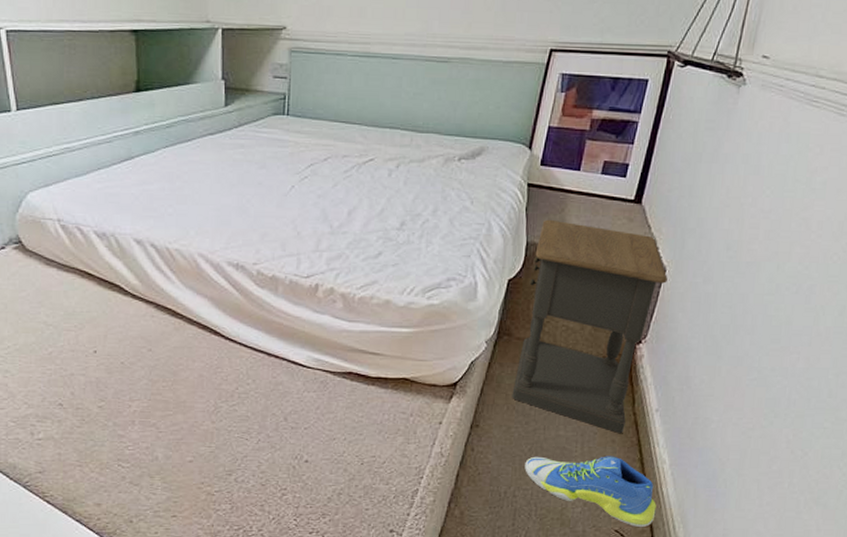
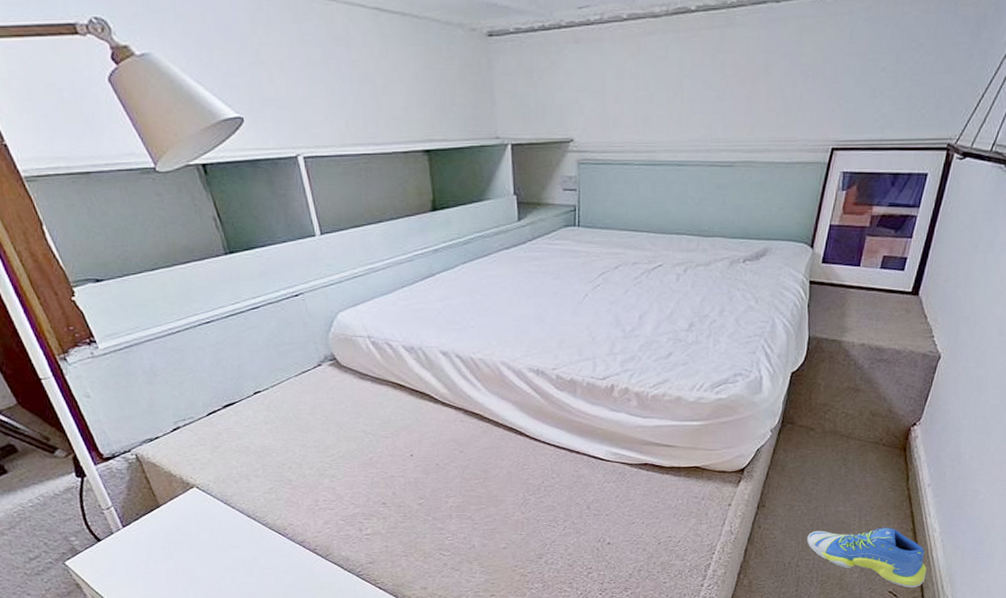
nightstand: present [512,219,668,434] -> none [795,314,942,508]

